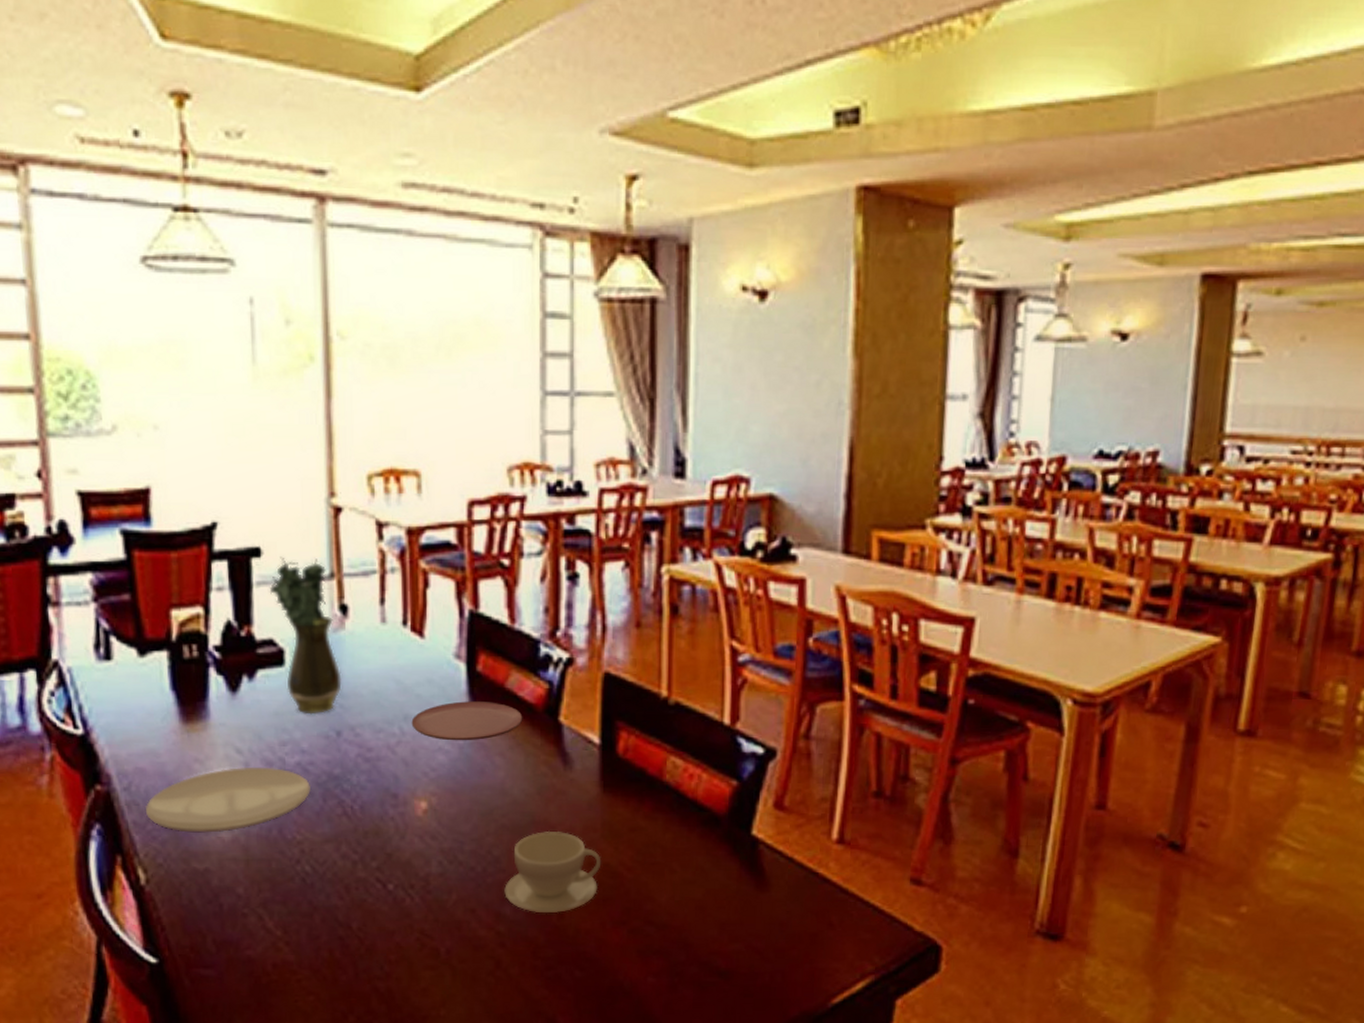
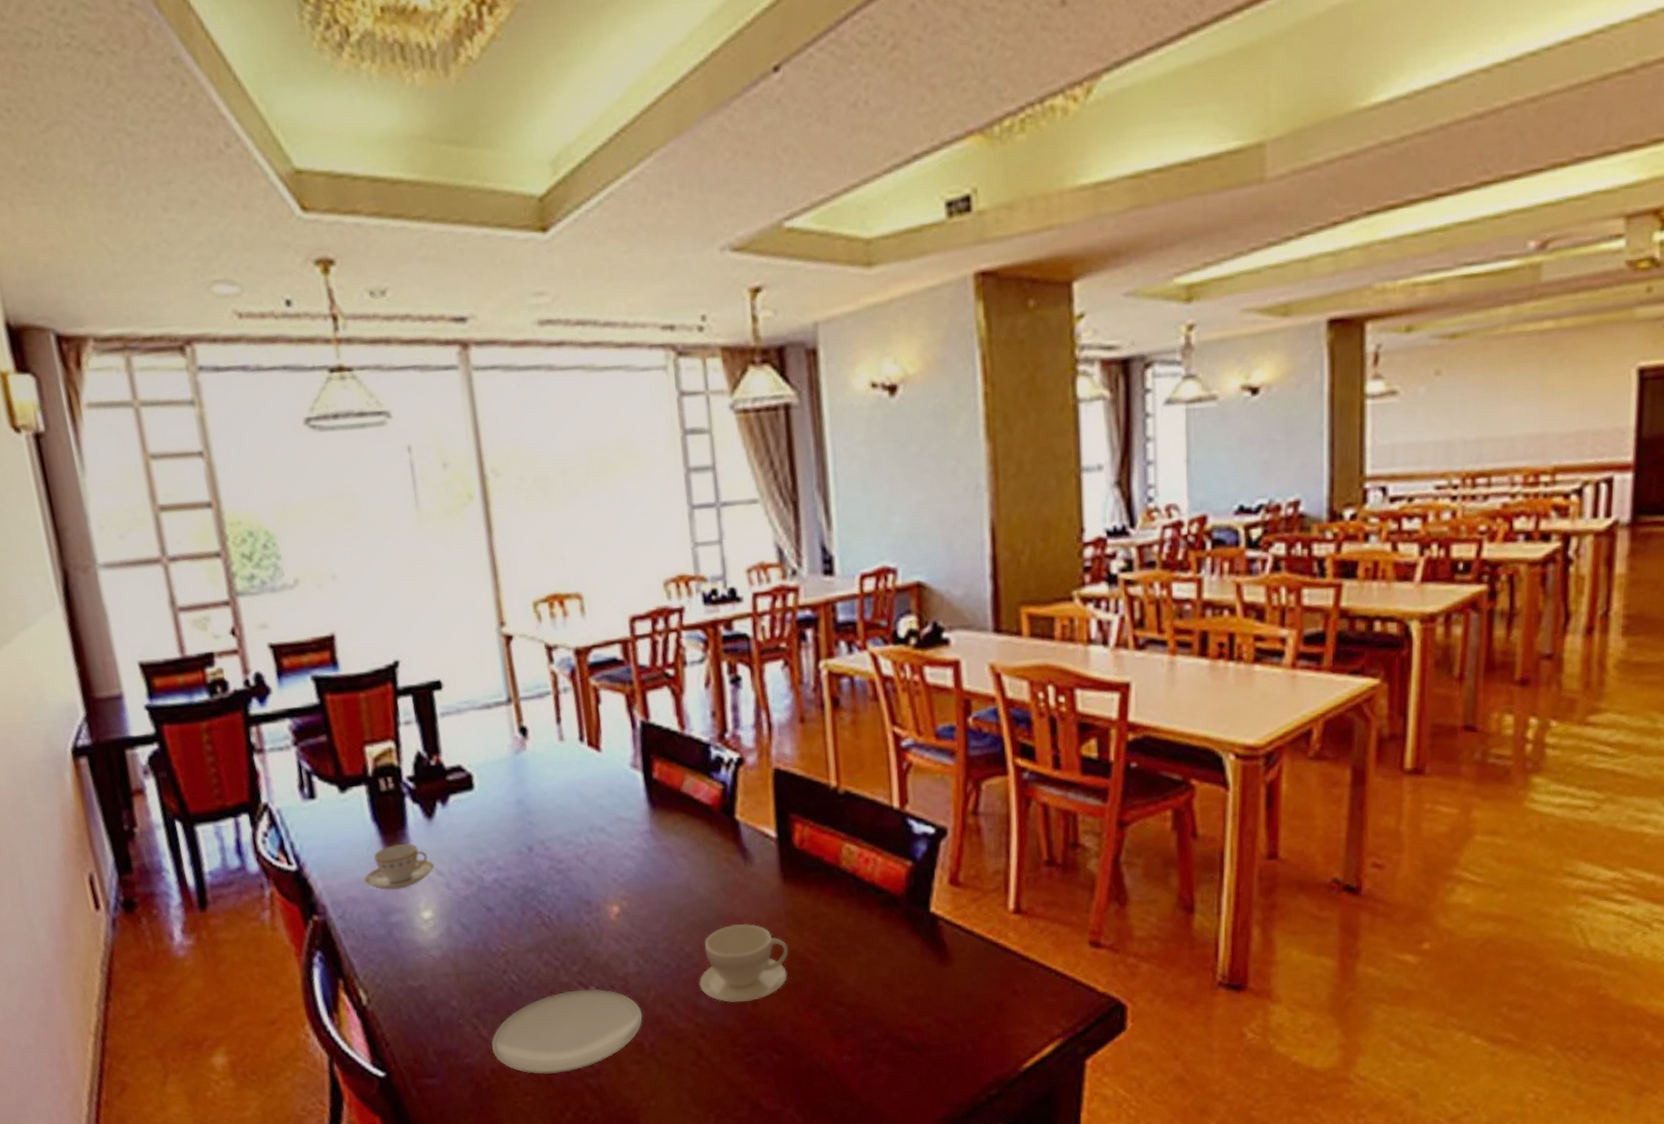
plate: present [146,766,311,833] -> none [360,885,510,953]
teacup: none [155,717,234,765] -> present [363,844,435,890]
vase: present [269,557,342,715] -> none [452,686,529,833]
plate: none [277,887,441,973] -> present [492,988,643,1075]
plate: present [411,701,523,741] -> none [596,806,701,847]

